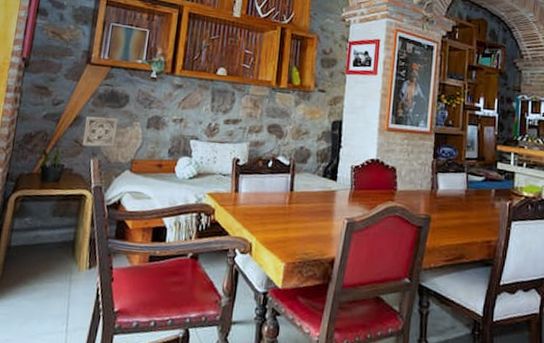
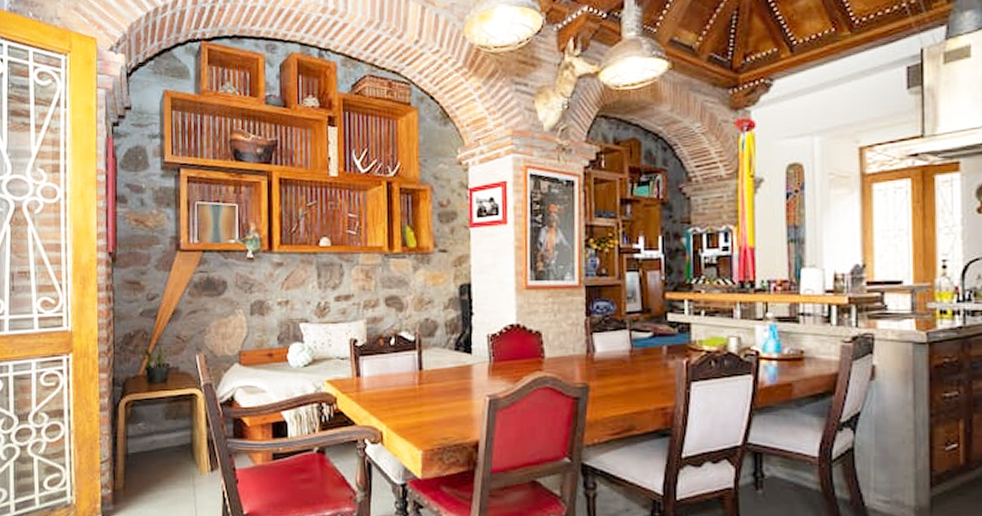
wall ornament: present [82,115,118,147] -> none [184,307,219,341]

